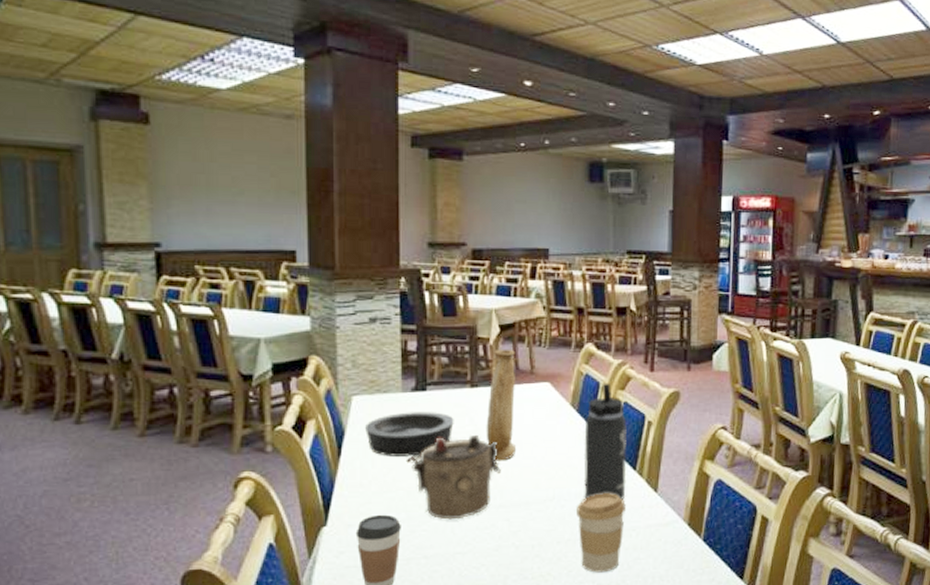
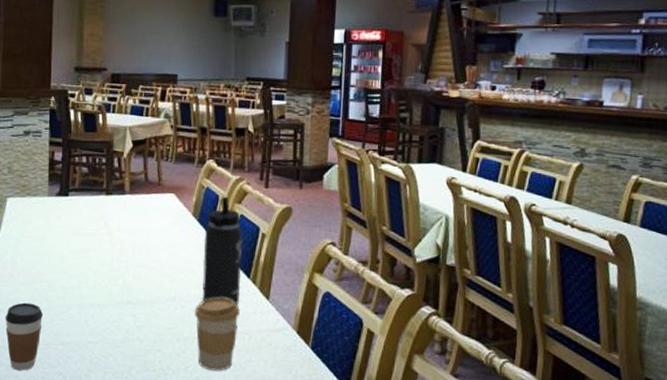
bowl: present [365,412,454,456] -> none [17,214,91,253]
teapot: present [407,435,501,520] -> none [50,237,129,312]
vase: present [486,349,517,461] -> none [117,162,146,262]

